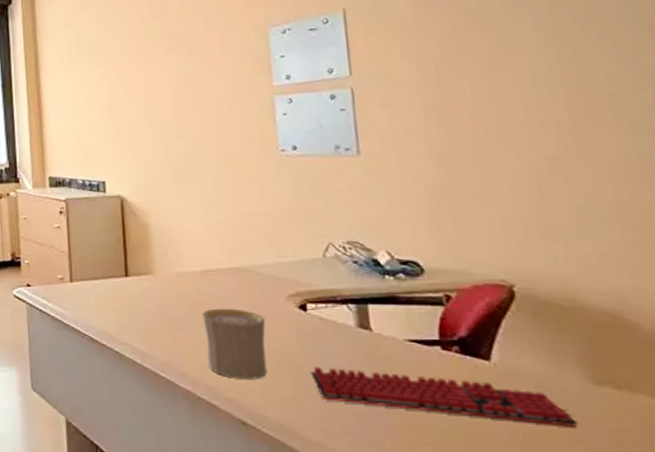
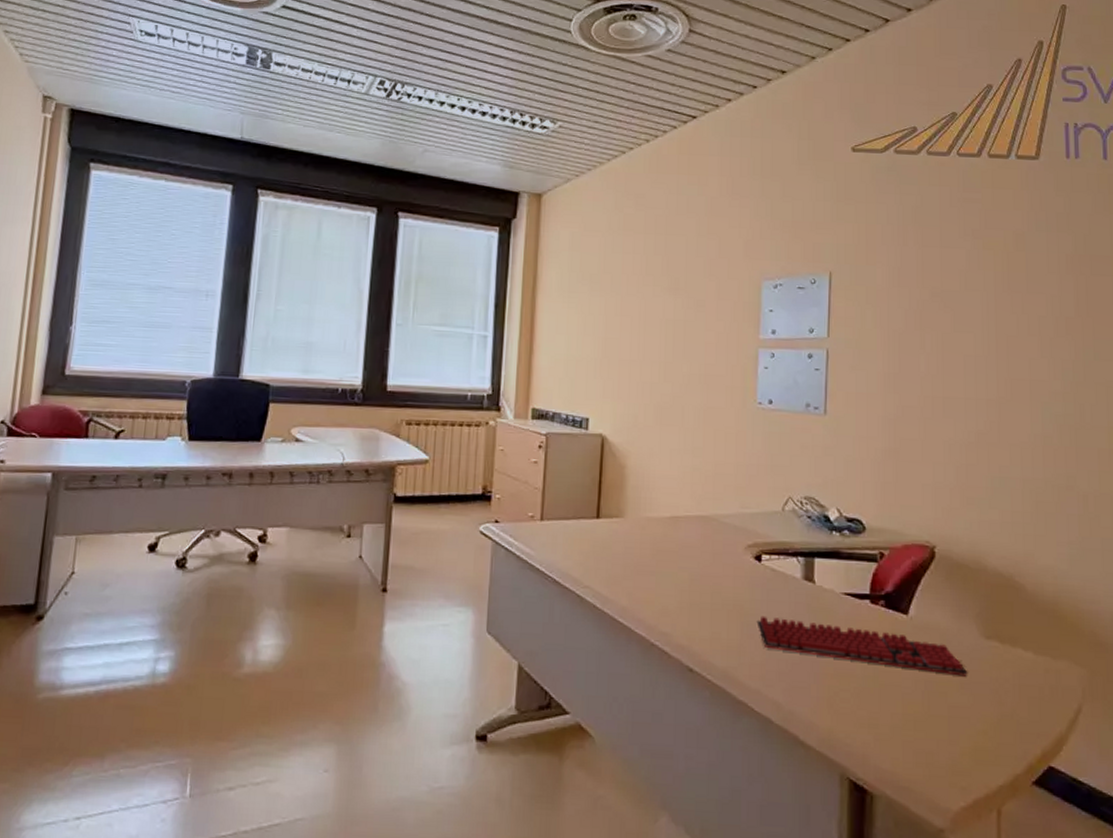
cup: present [202,308,268,379] -> none [665,555,722,627]

